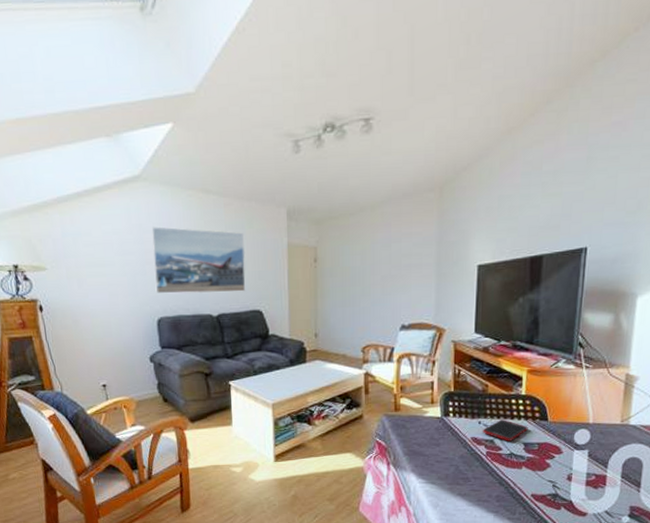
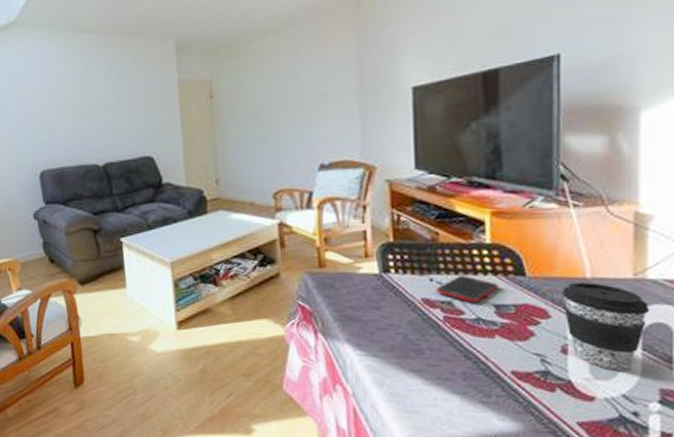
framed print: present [151,226,246,294] -> none [30,71,134,144]
coffee cup: none [572,426,630,493] -> present [562,282,650,370]

